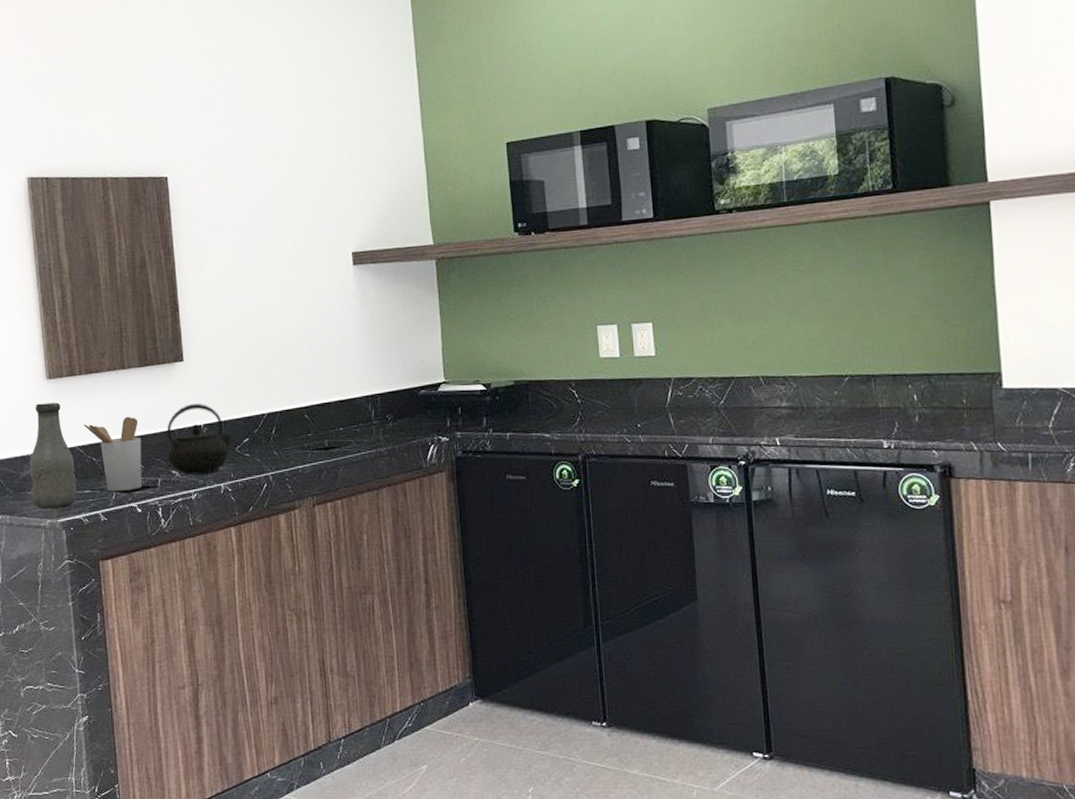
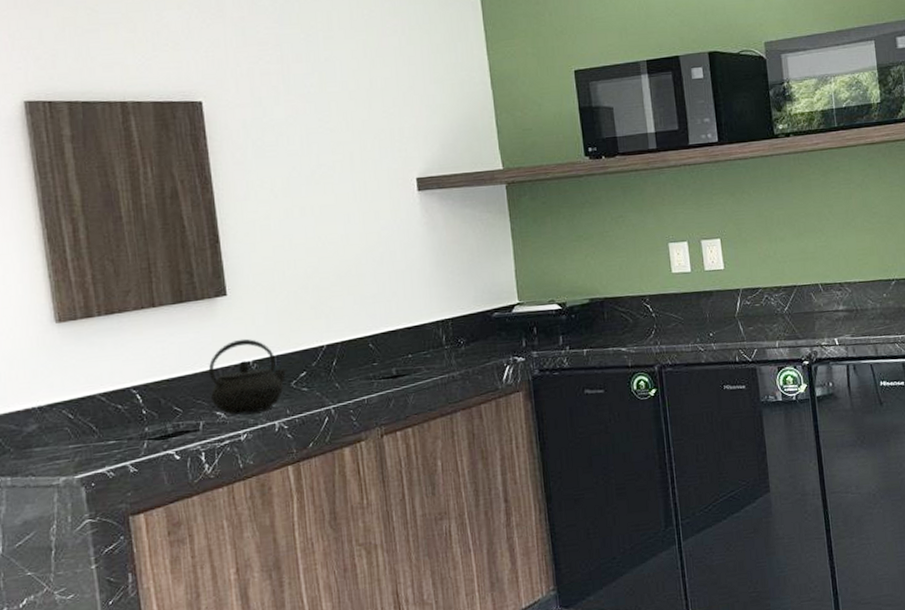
bottle: present [29,402,77,508] -> none [35,347,99,466]
utensil holder: present [83,416,142,492] -> none [104,357,180,440]

